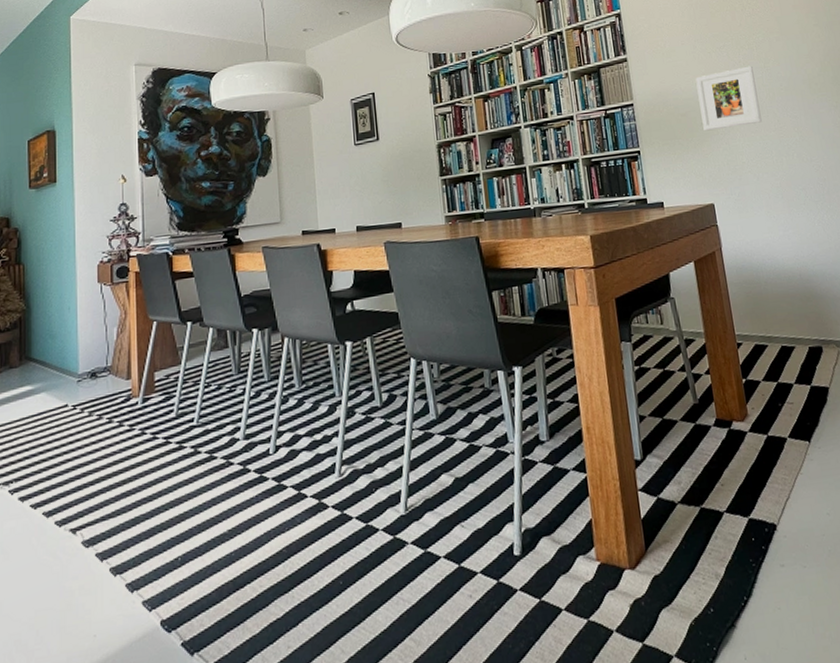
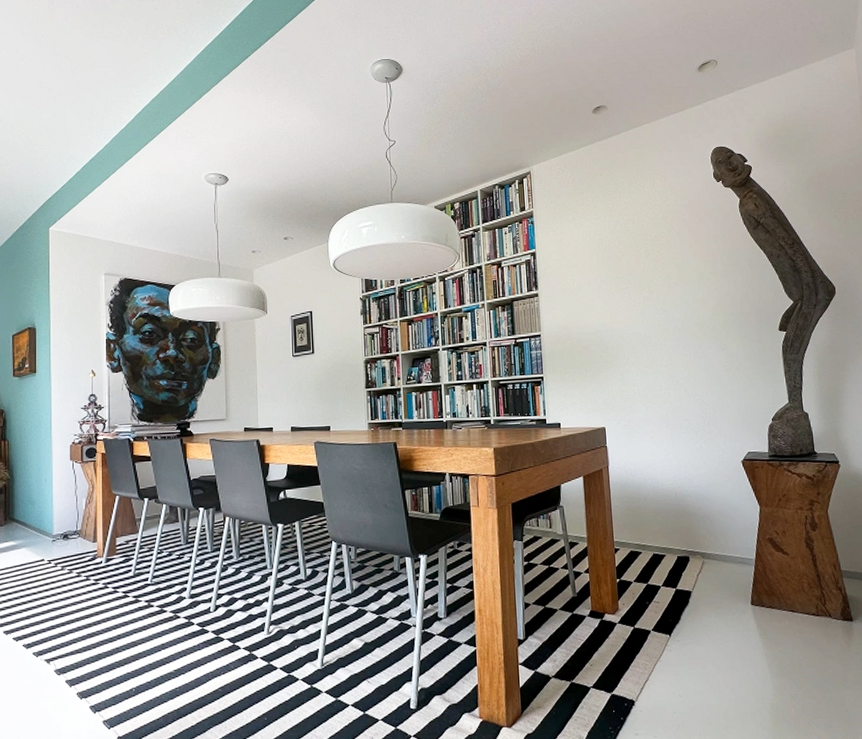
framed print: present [695,65,762,131] -> none [598,307,655,363]

